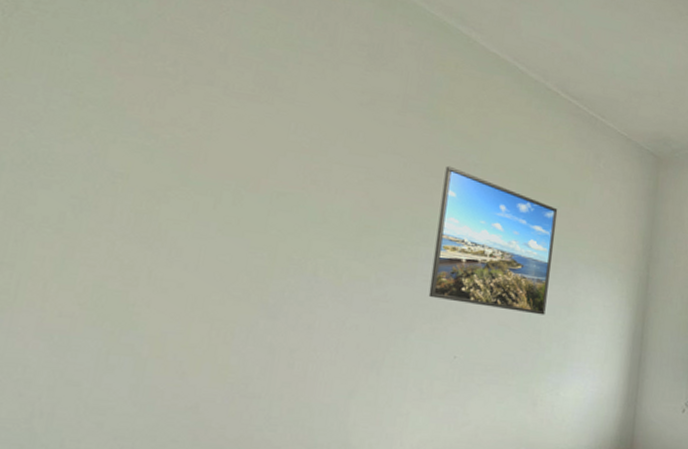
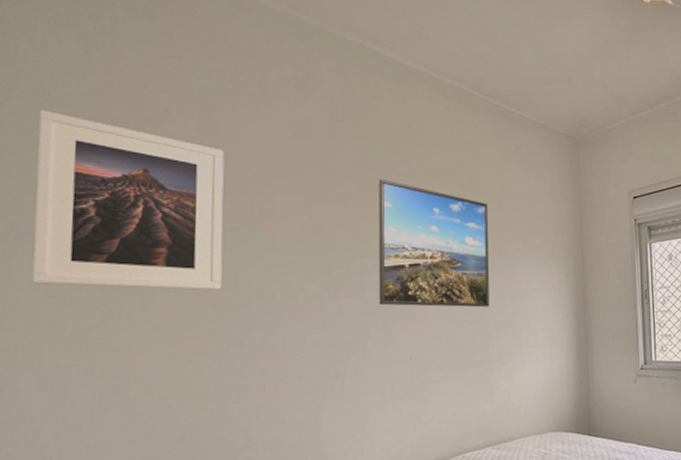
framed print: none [44,31,282,257] -> present [32,110,224,291]

